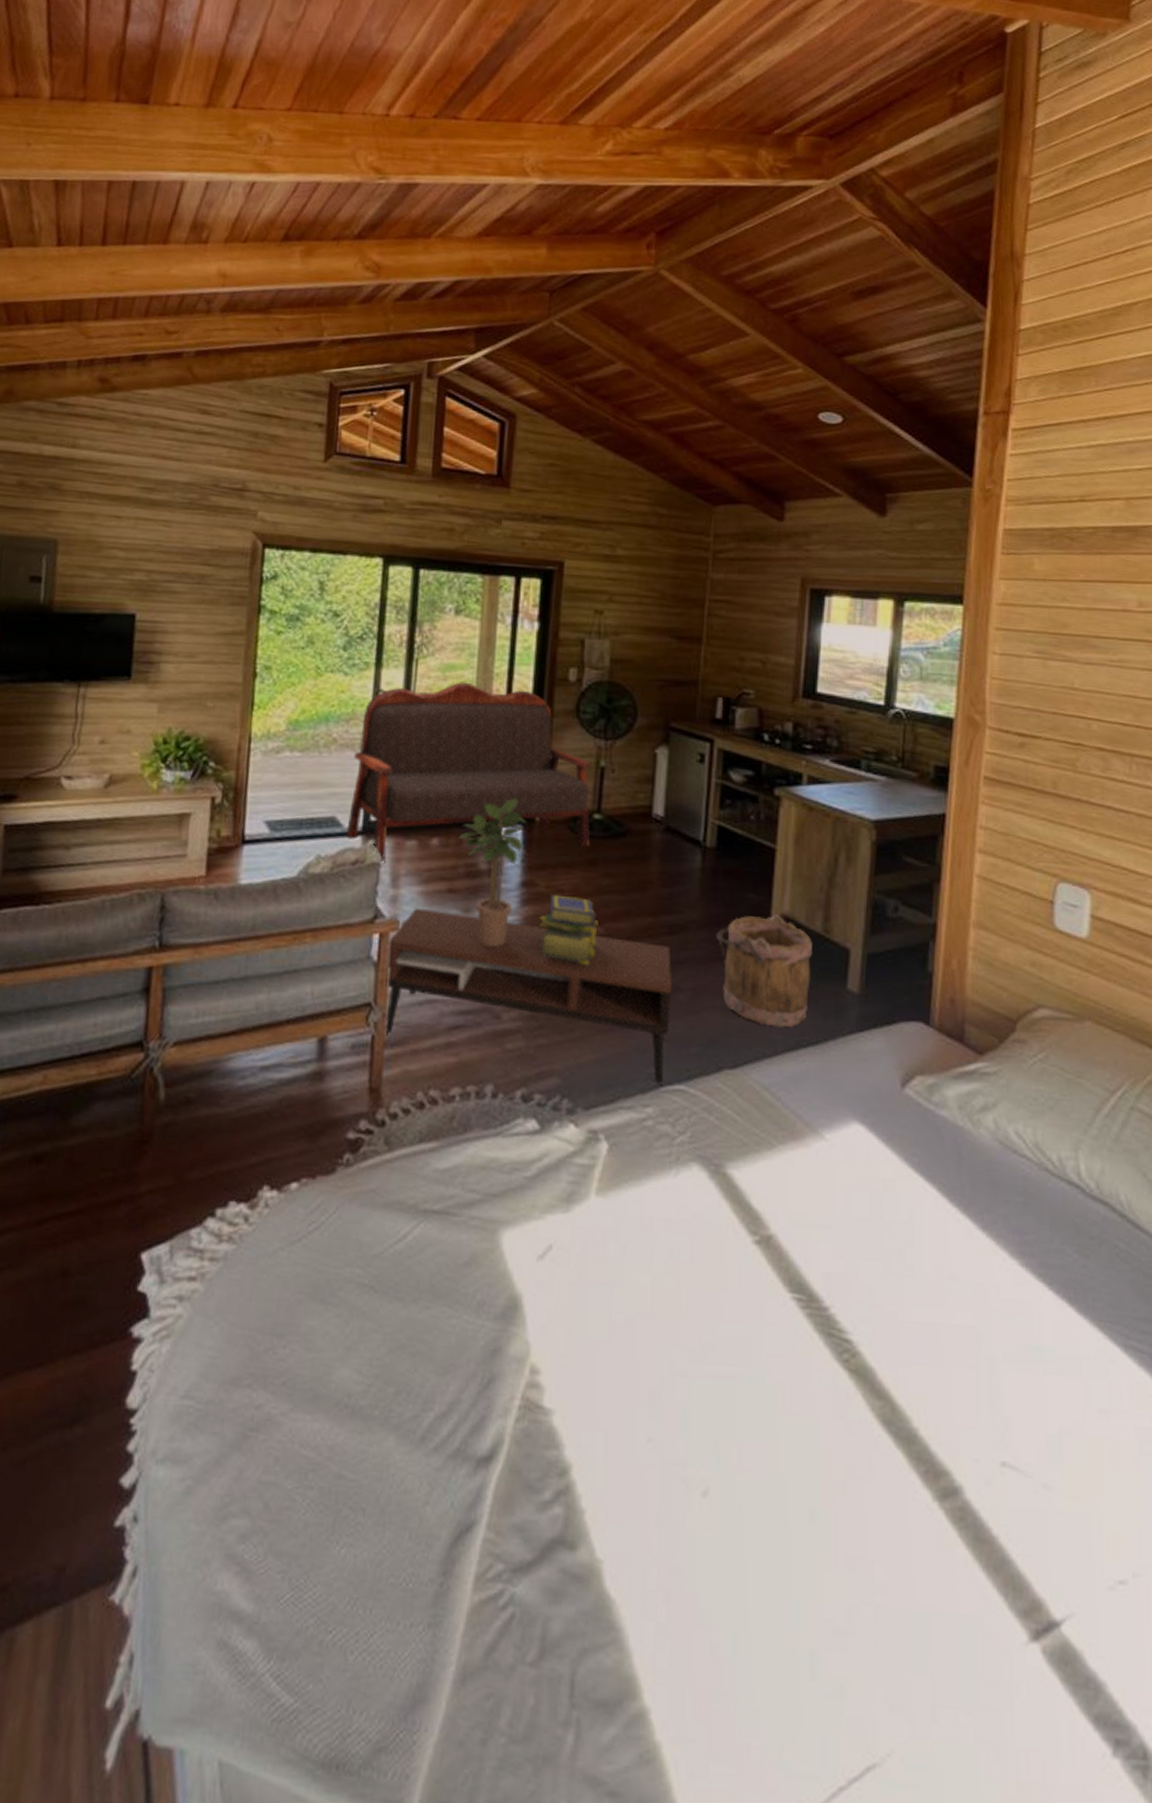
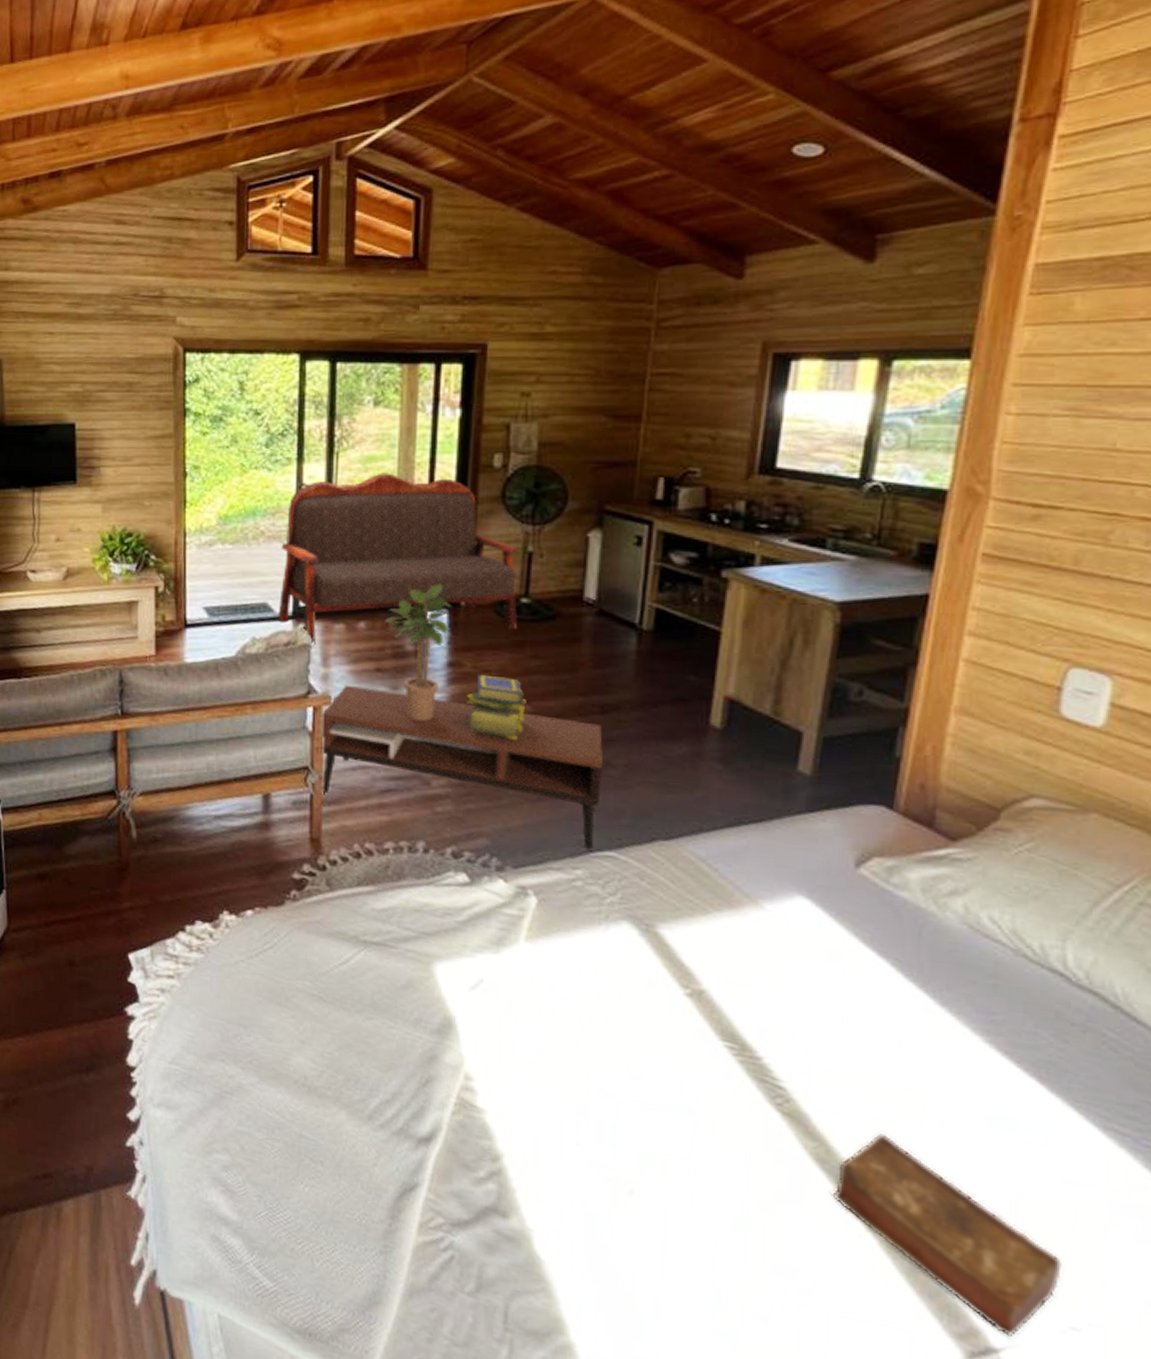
bucket: present [715,914,812,1028] -> none [650,696,759,805]
book: none [901,1380,1106,1605] -> present [833,1132,1063,1338]

